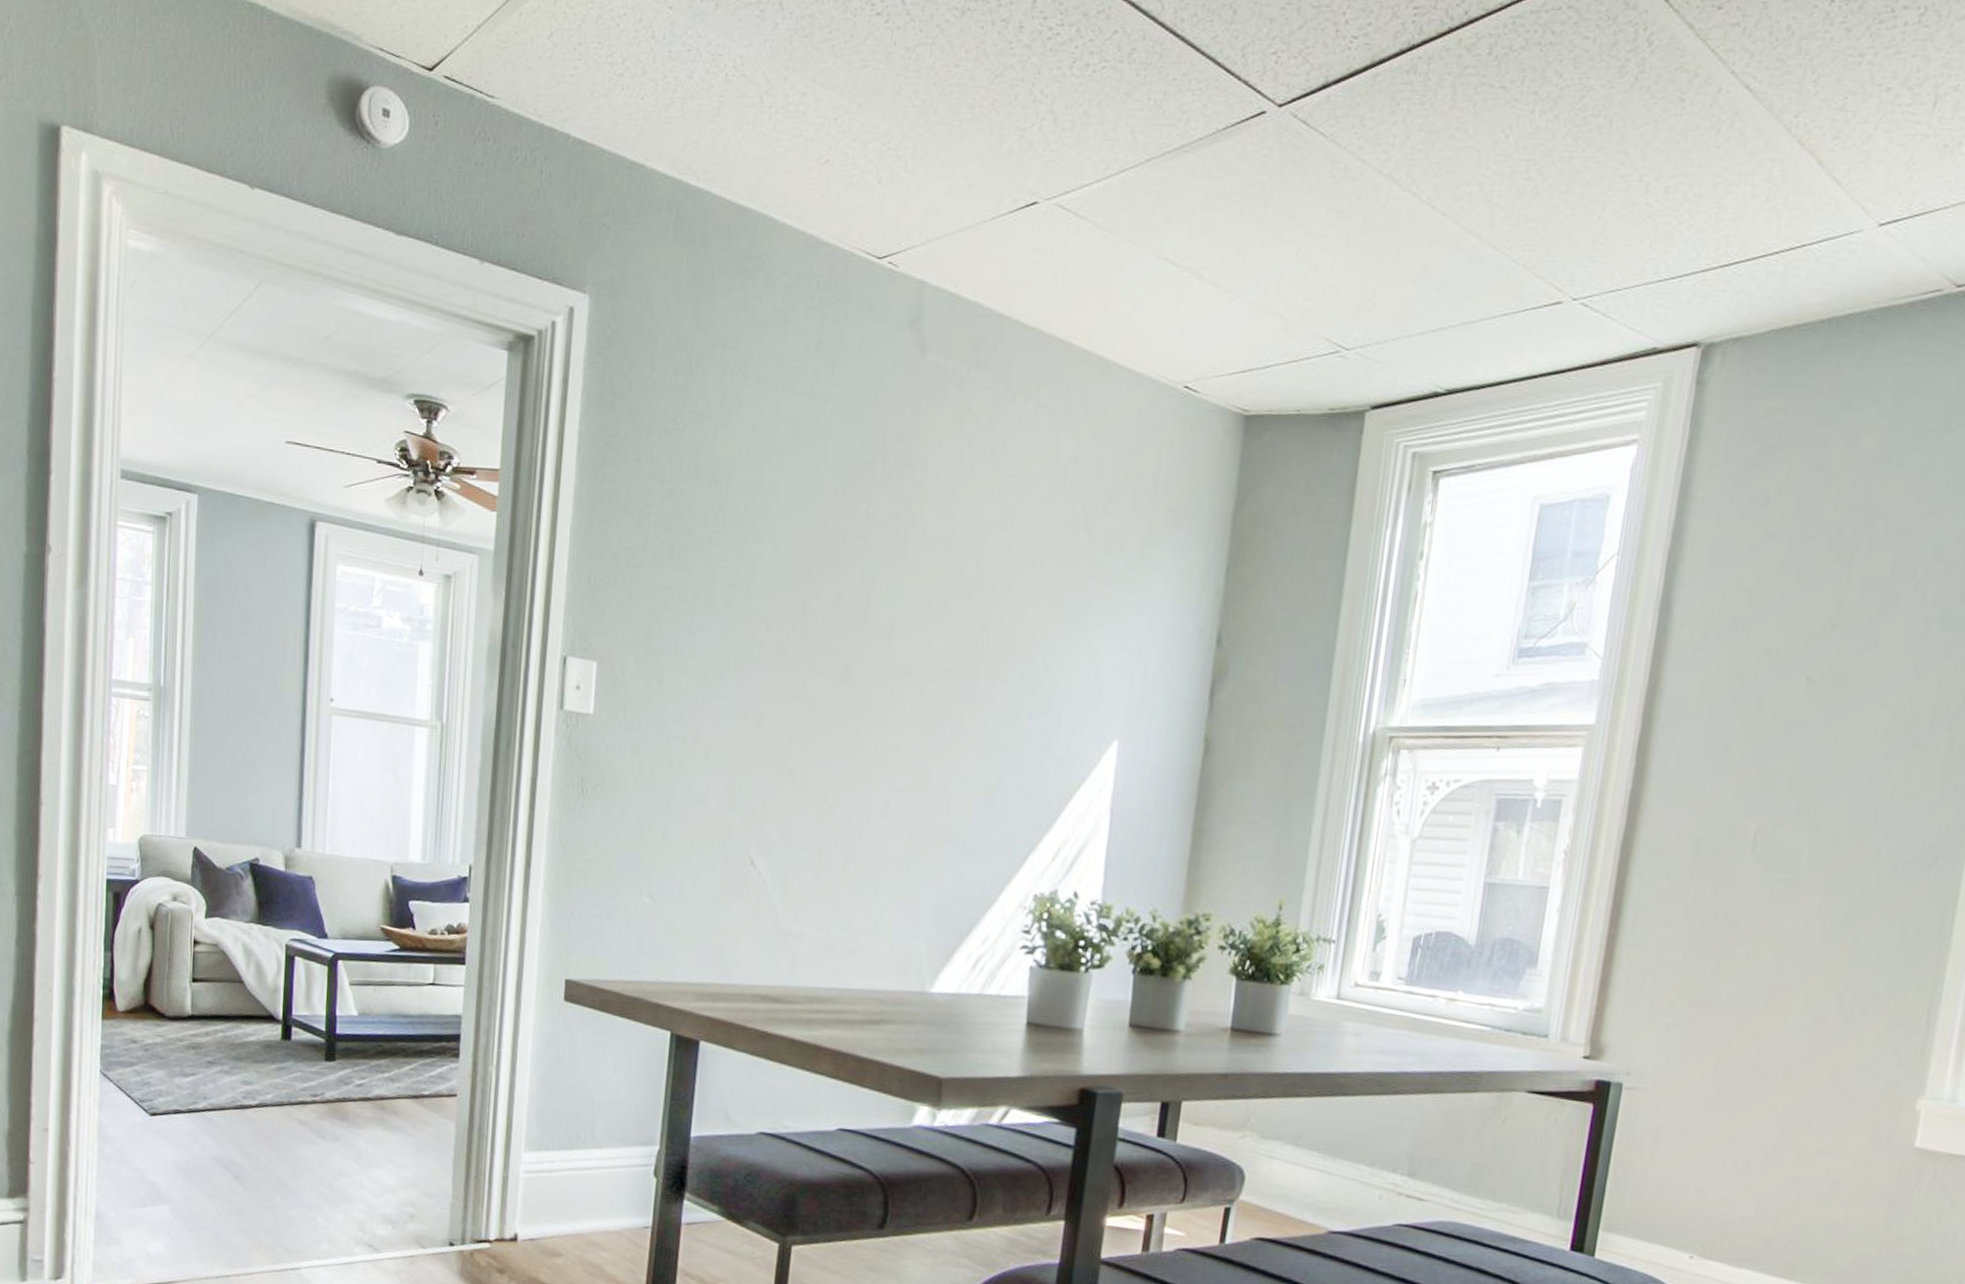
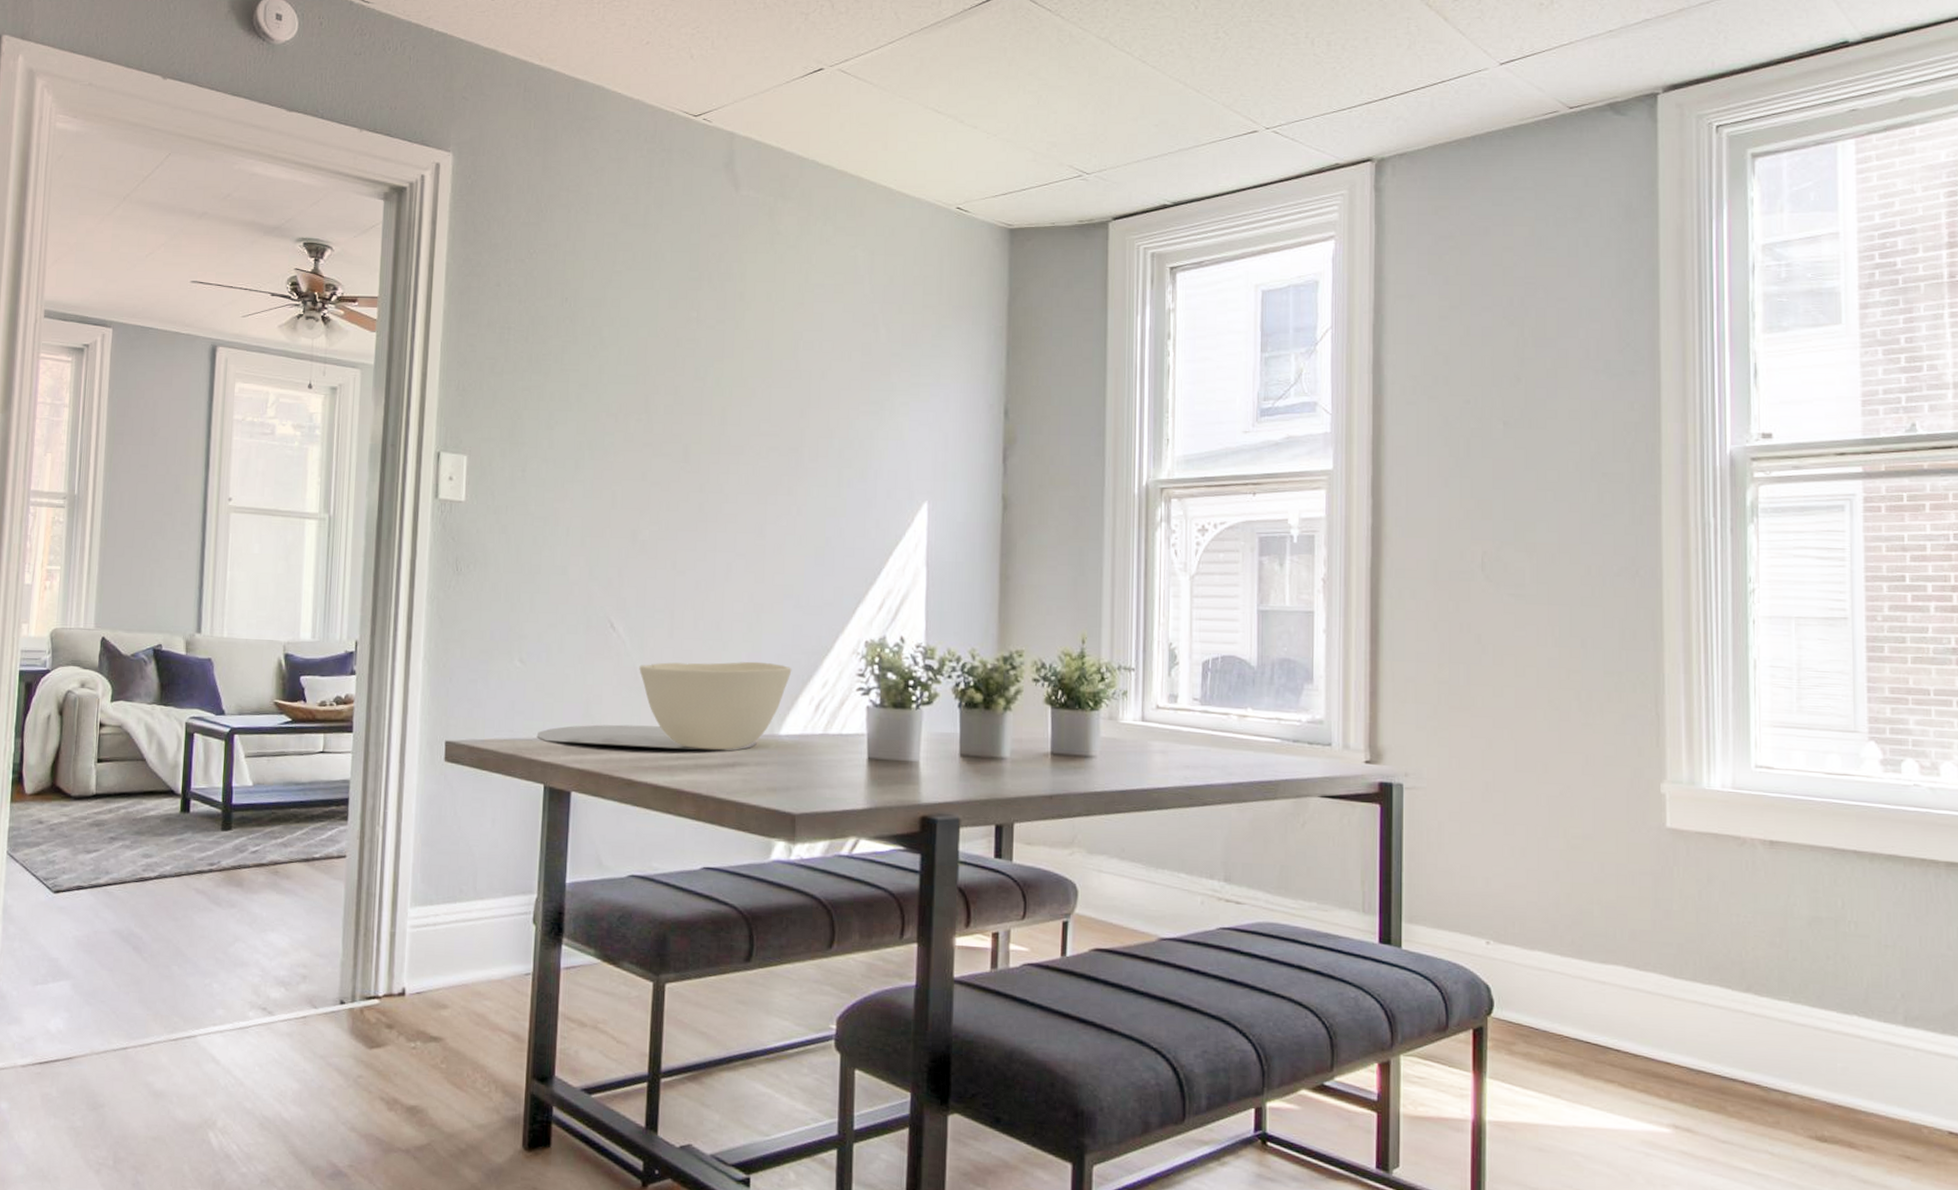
placemat: none [664,970,906,1009] -> present [536,724,757,755]
bowl: none [780,906,950,1006] -> present [639,661,792,750]

